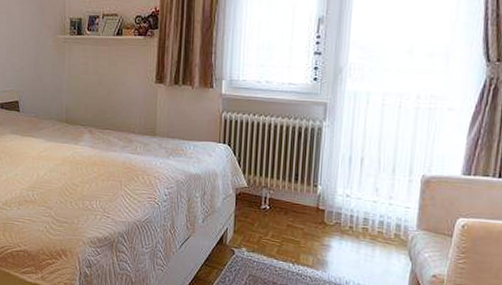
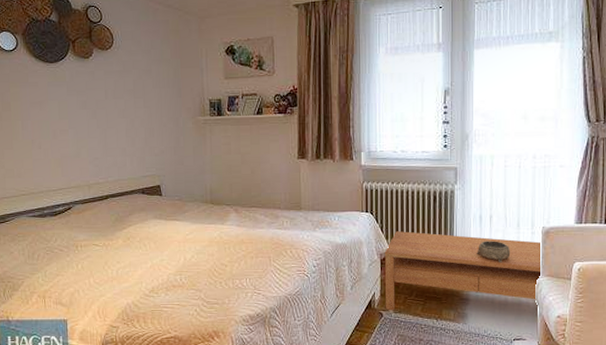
coffee table: none [237,166,418,255] -> present [384,231,540,311]
decorative bowl: none [343,184,383,211] -> present [476,241,511,263]

